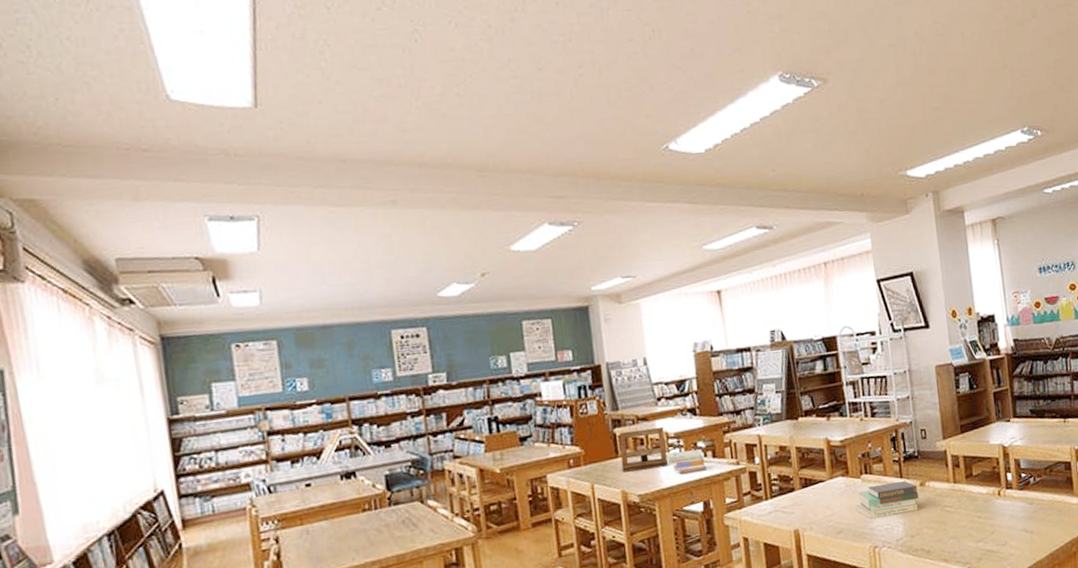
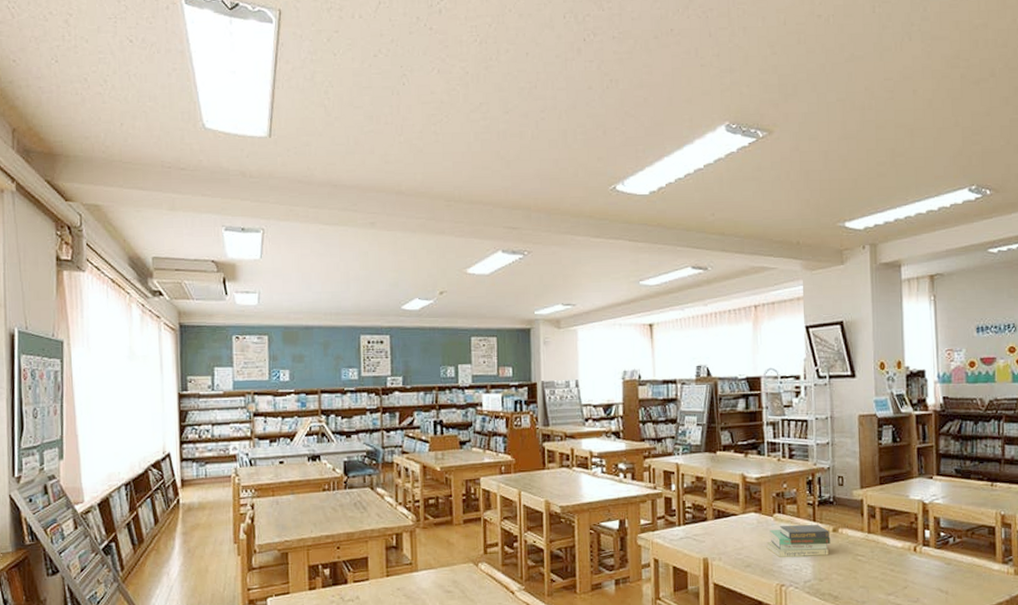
book stand: present [619,426,668,473] -> none [547,445,590,484]
books: present [667,449,707,475] -> none [589,470,626,493]

